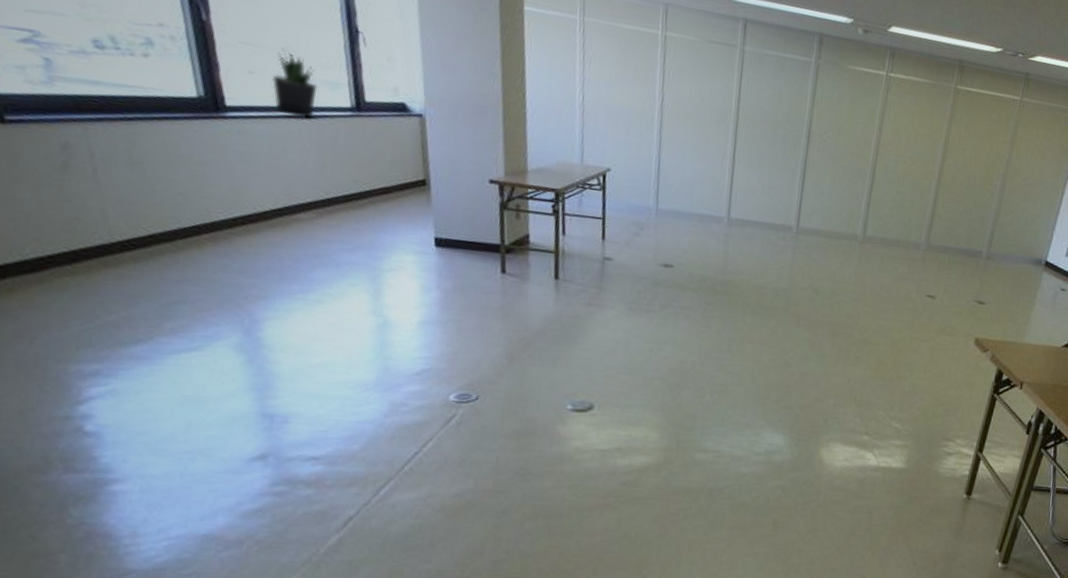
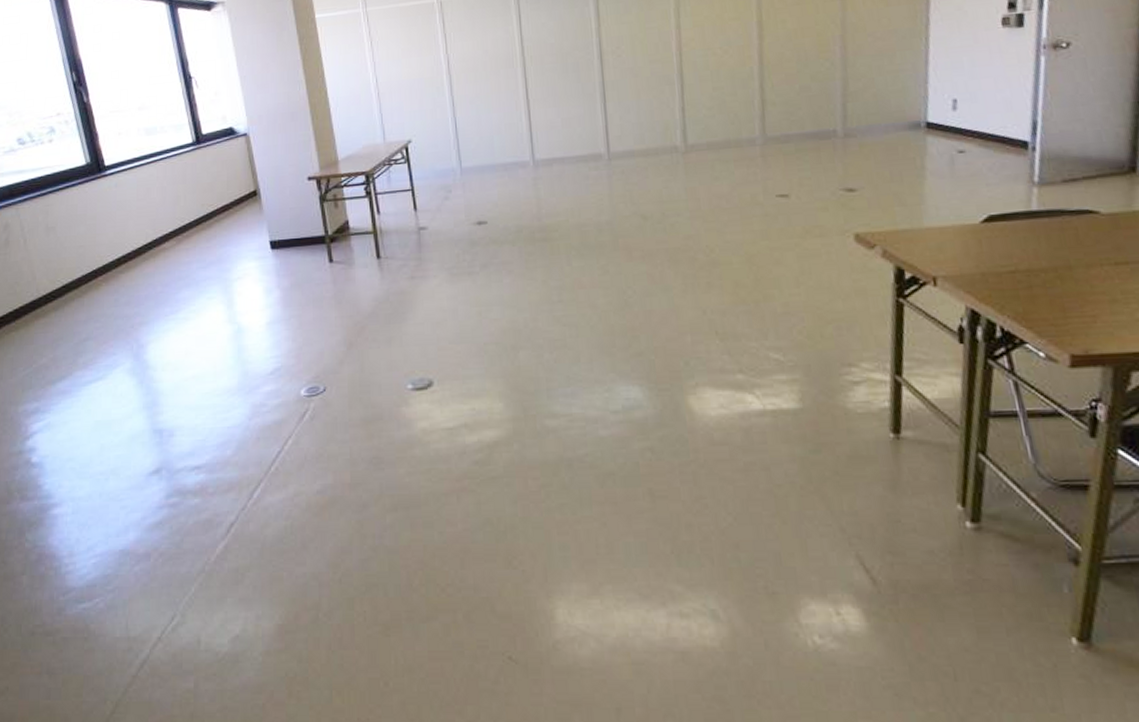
planter: present [272,50,318,119] -> none [135,109,167,163]

